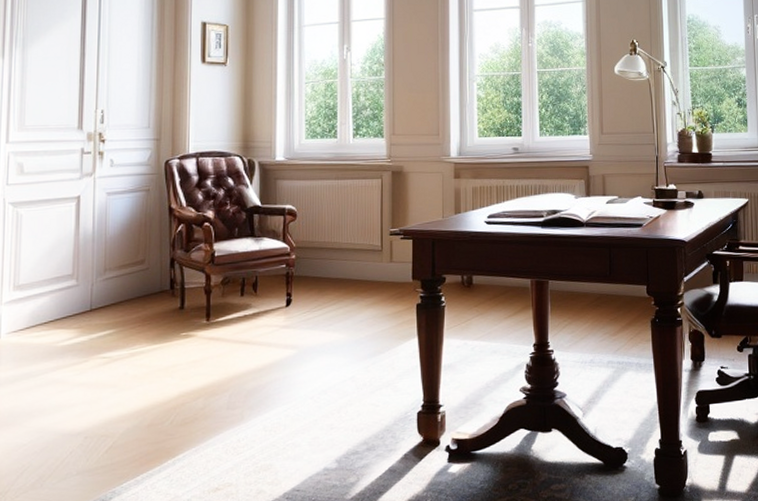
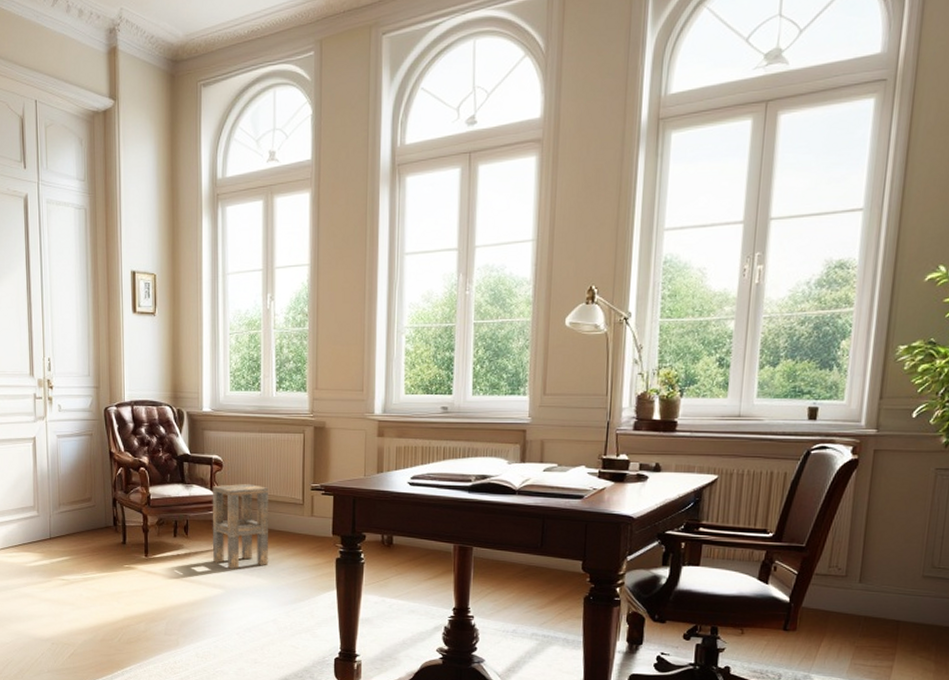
side table: none [284,232,346,326] -> present [212,483,269,569]

